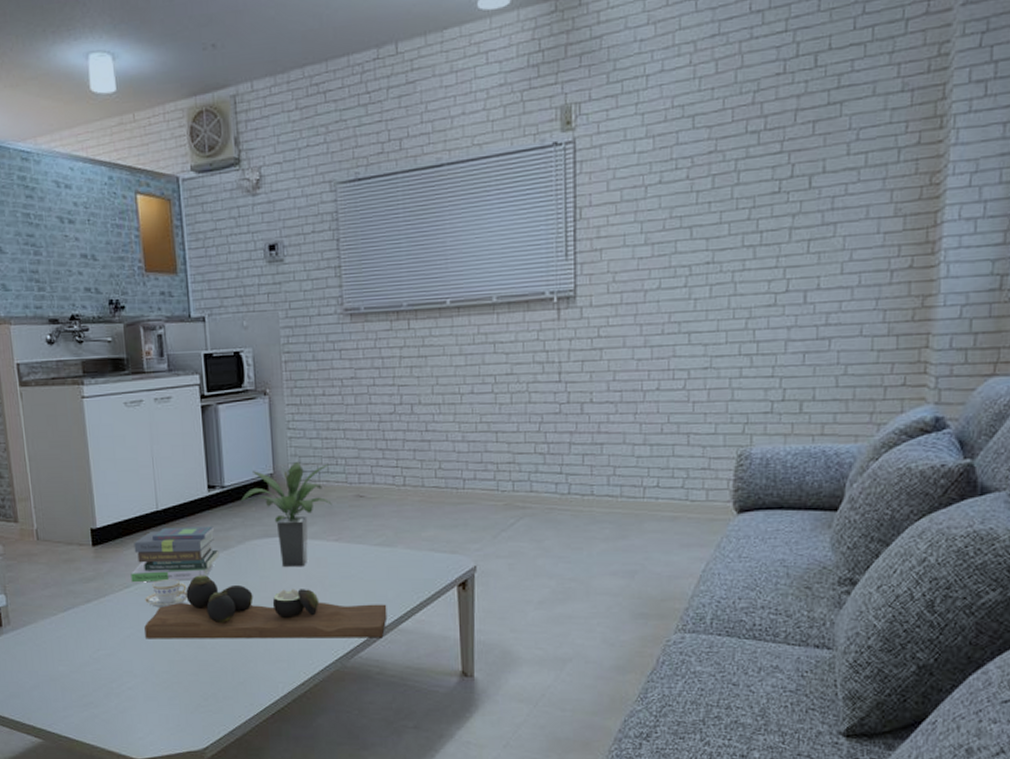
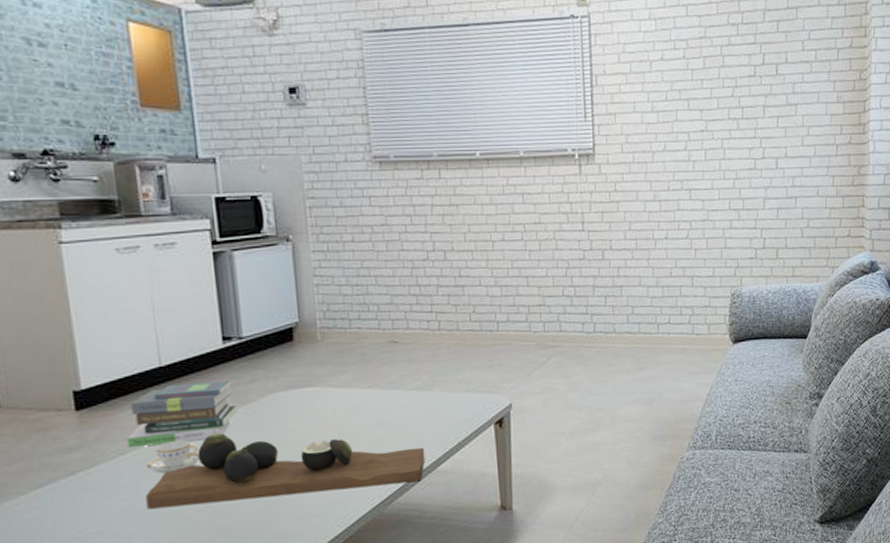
potted plant: present [240,461,332,566] -> none [261,308,365,418]

